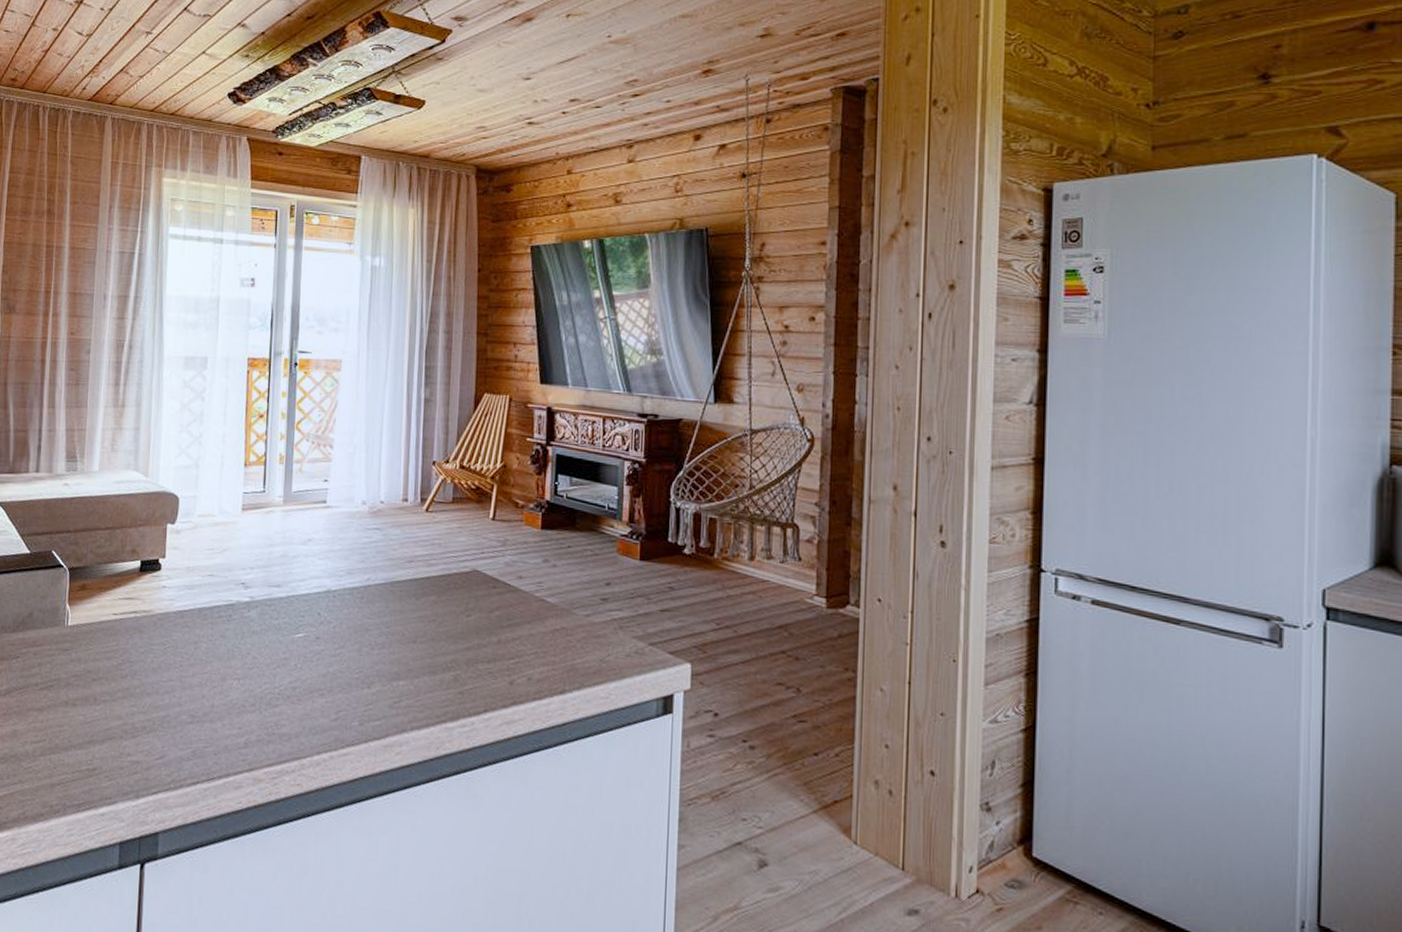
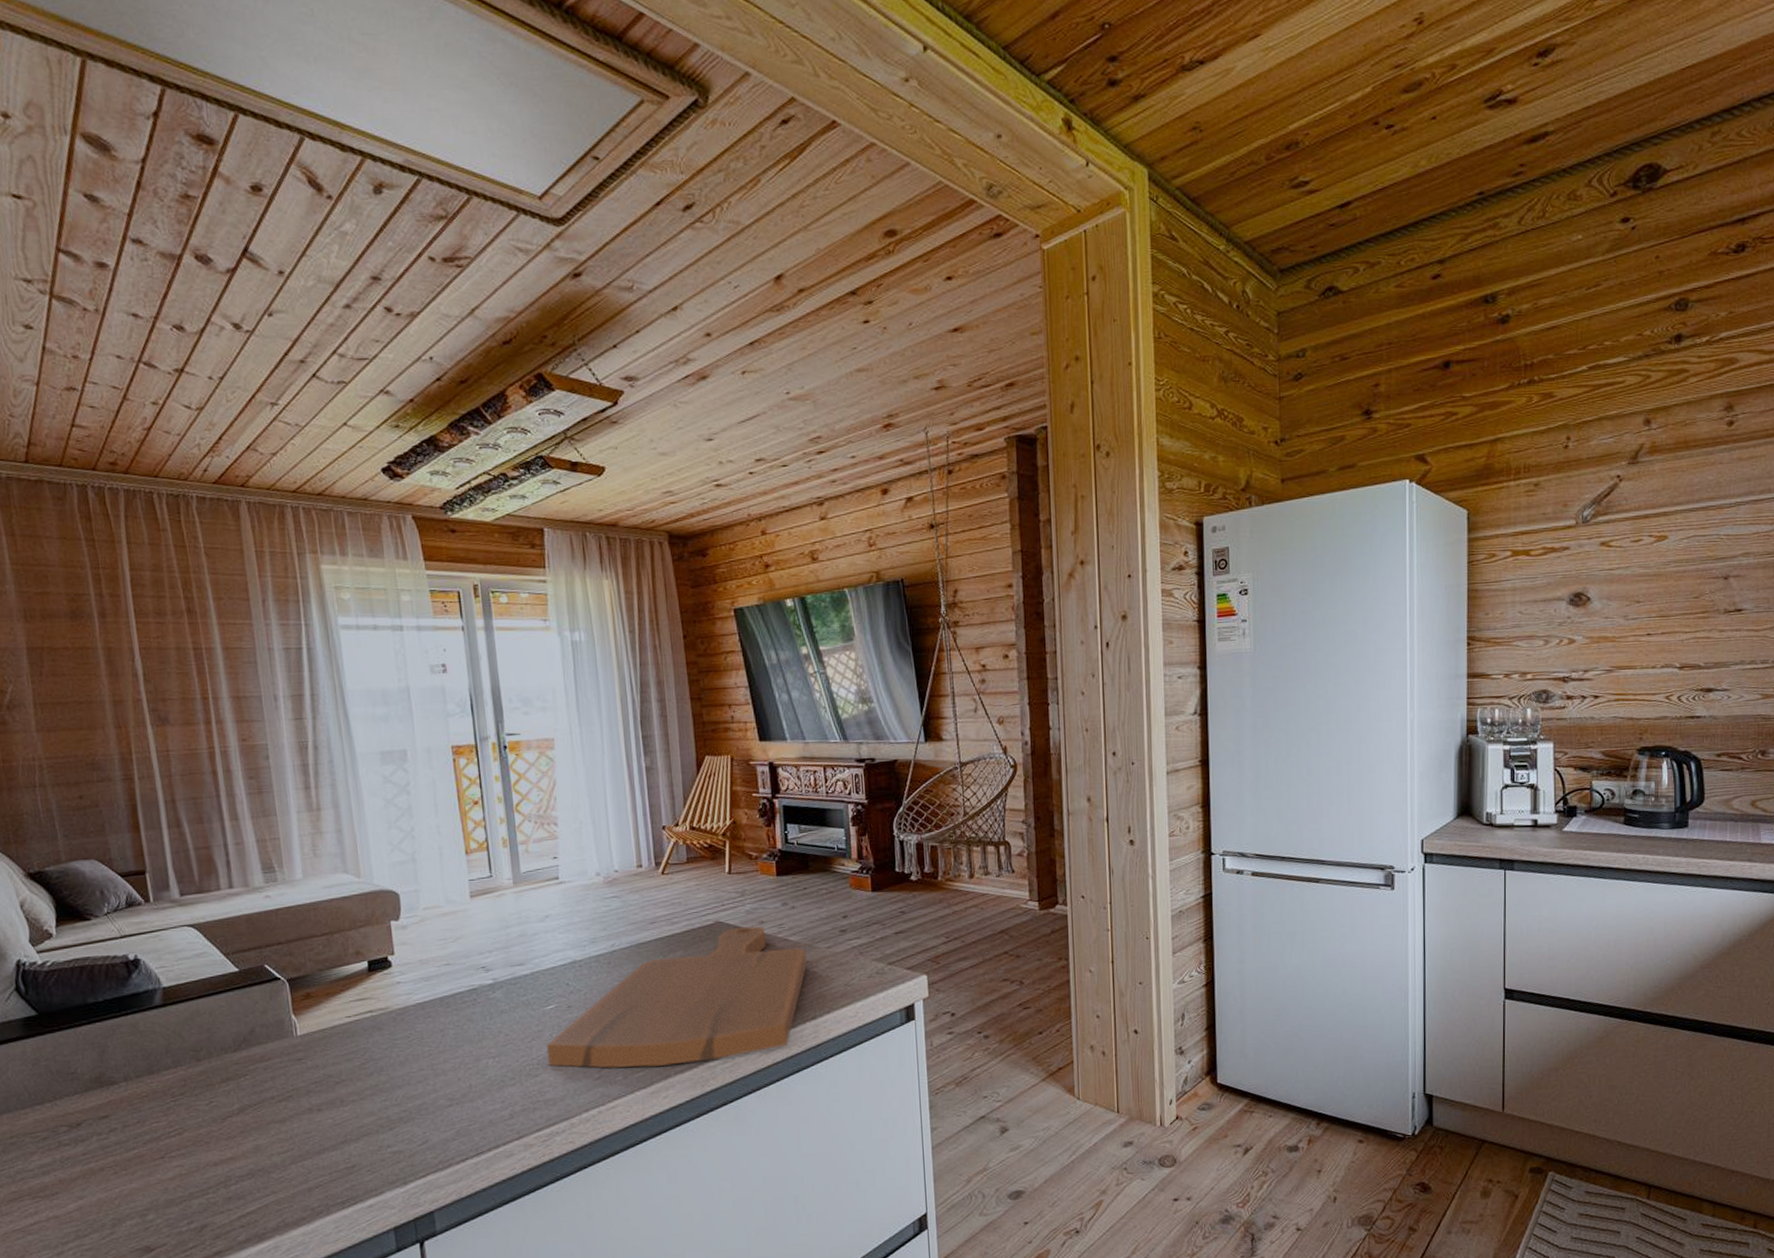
cutting board: none [289,578,562,721] -> present [547,925,807,1069]

